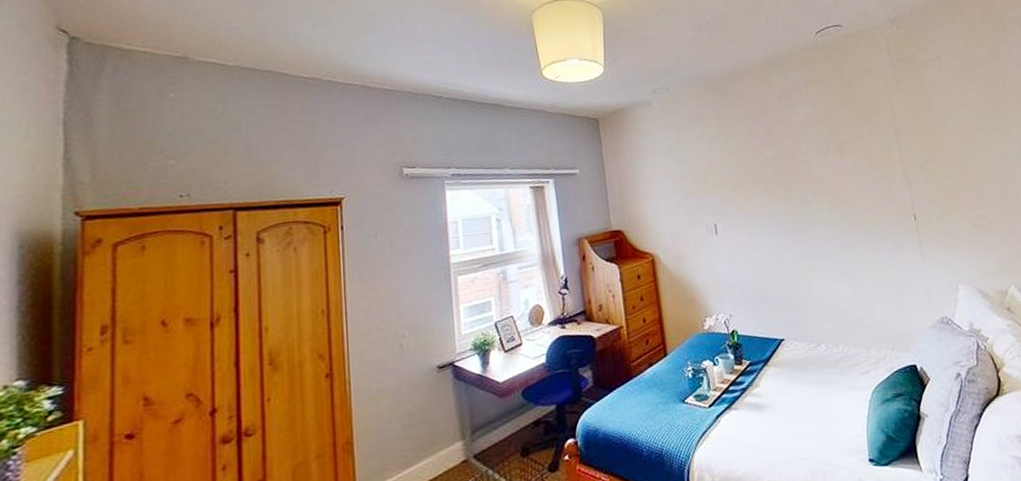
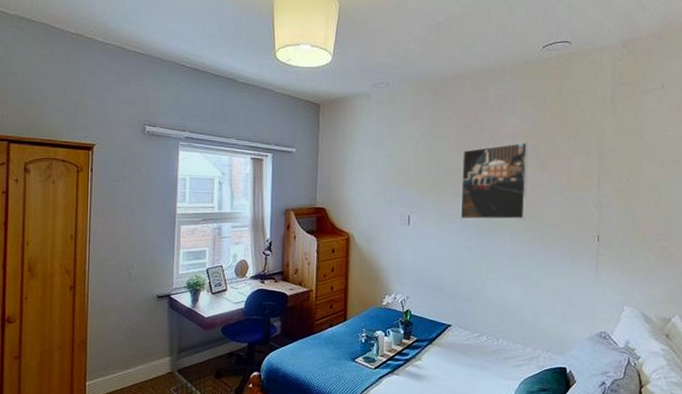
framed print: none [758,128,837,219] -> present [460,142,528,220]

